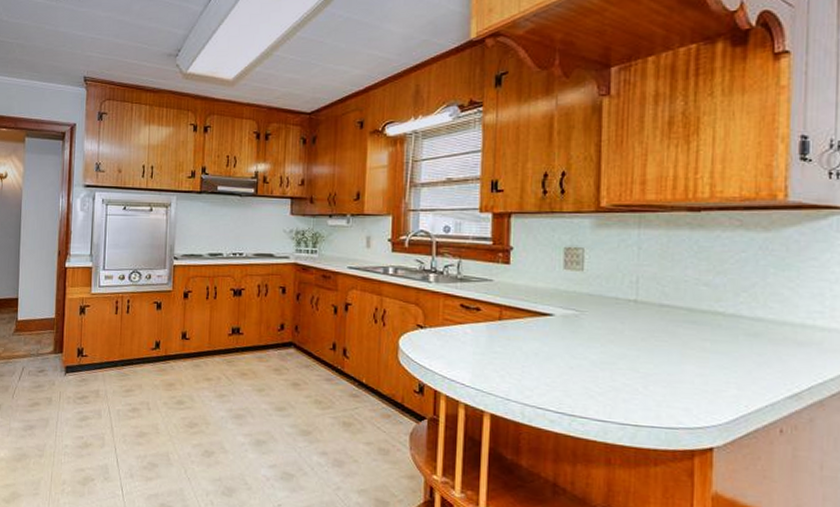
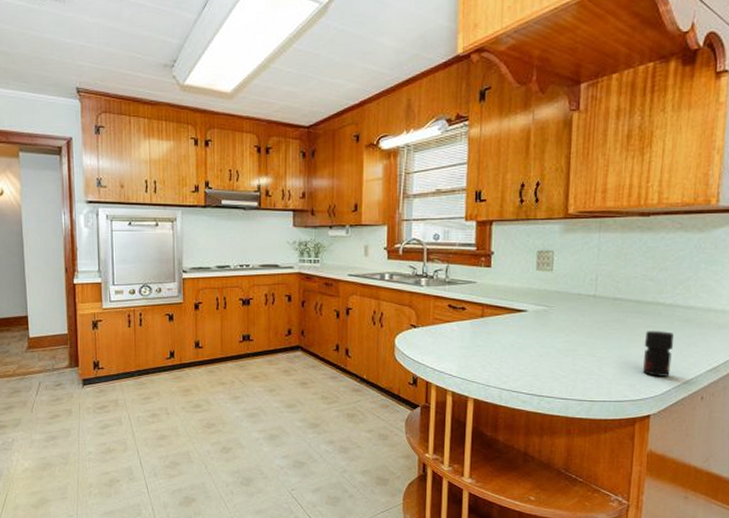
jar: none [701,345,740,402] -> present [643,331,674,377]

